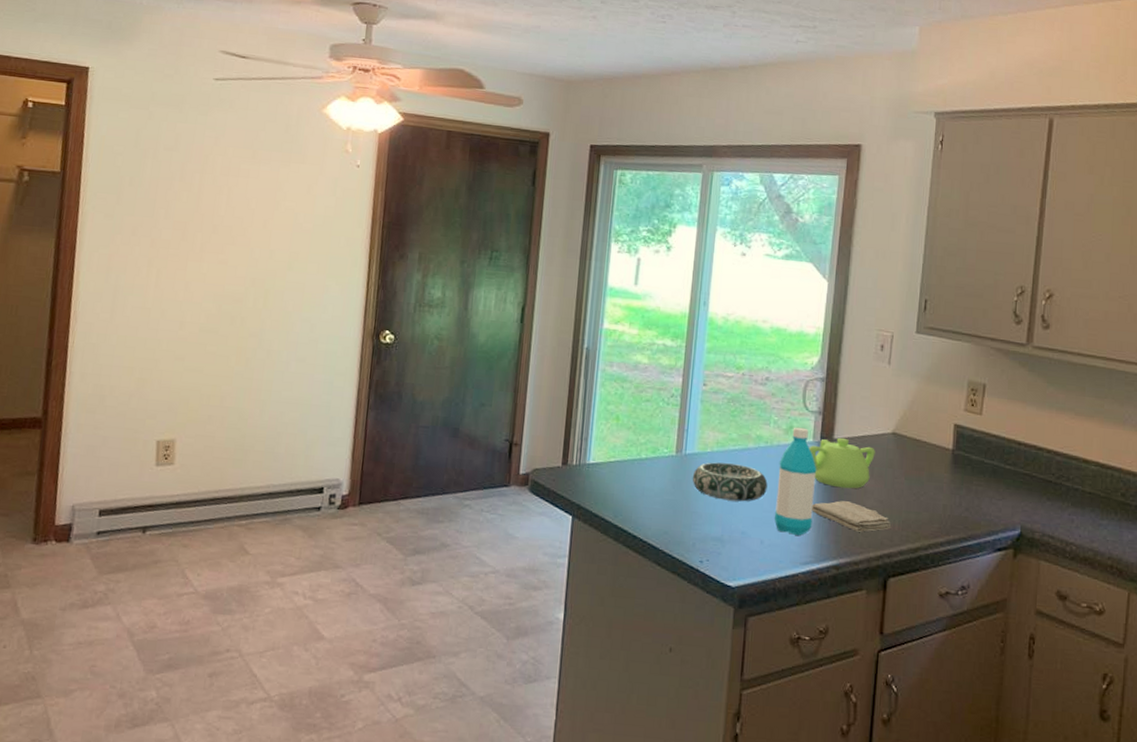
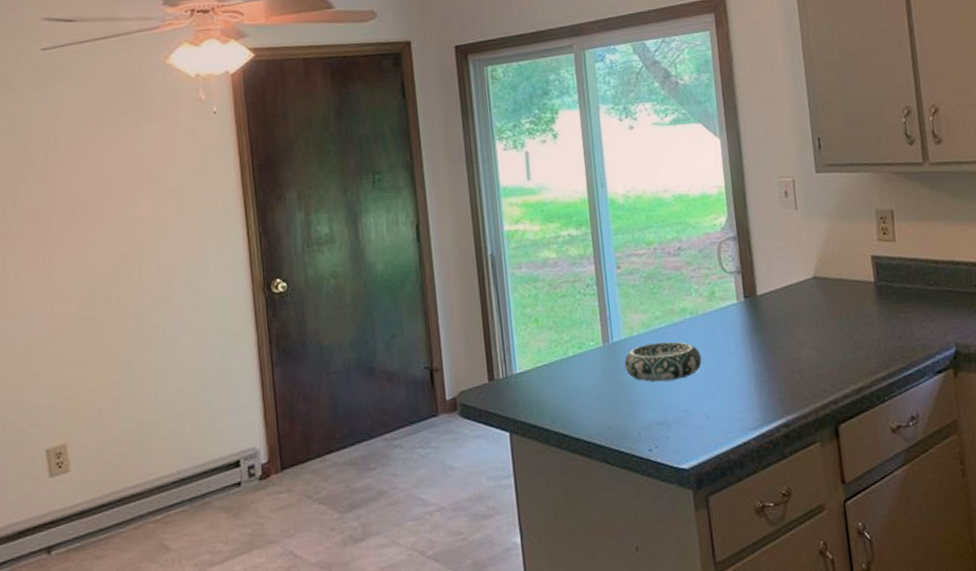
water bottle: present [774,427,817,536] -> none [708,290,754,403]
teapot: present [809,437,875,489] -> none [734,292,801,344]
washcloth: present [812,501,892,532] -> none [749,355,832,385]

